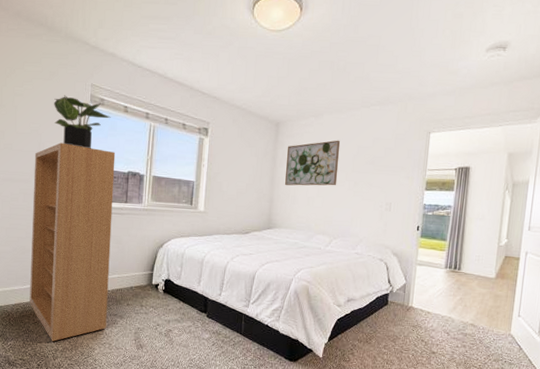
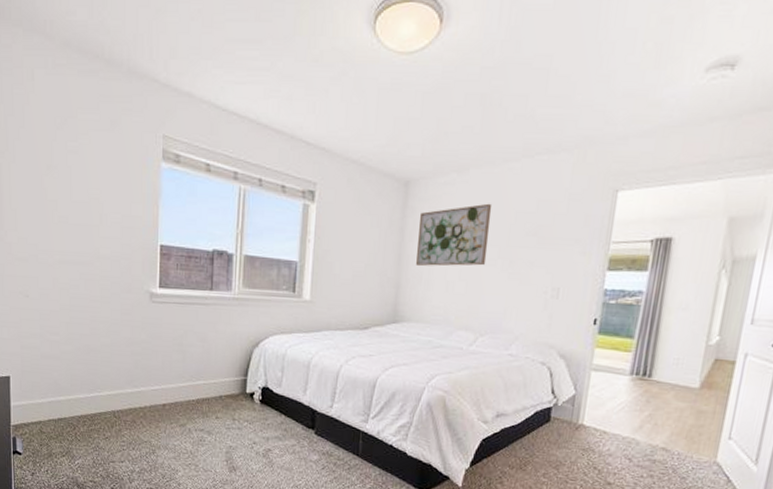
bookshelf: present [29,143,116,341] -> none [96,213,197,461]
potted plant: present [54,95,111,149] -> none [117,151,189,221]

